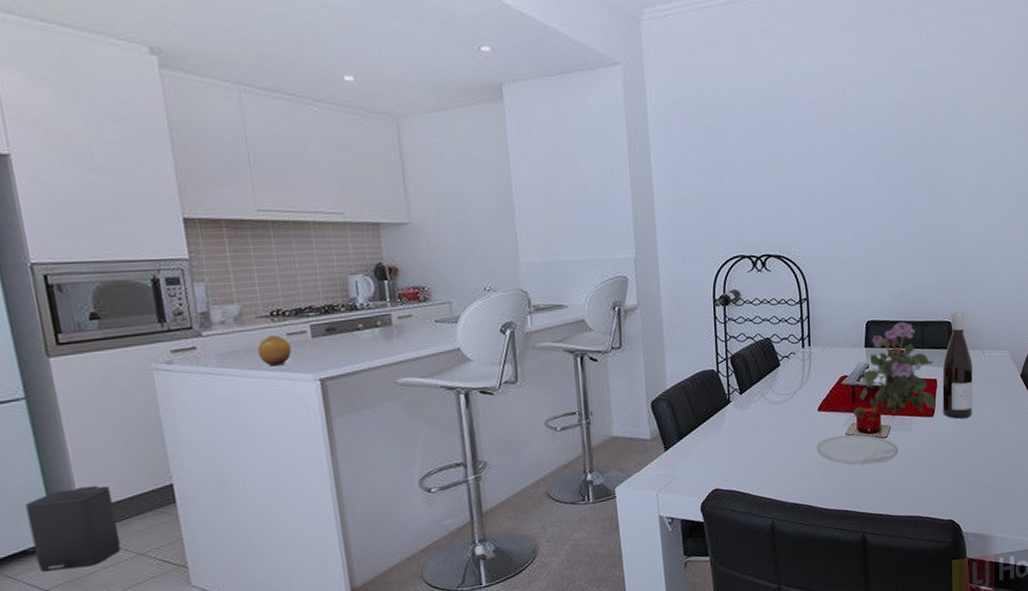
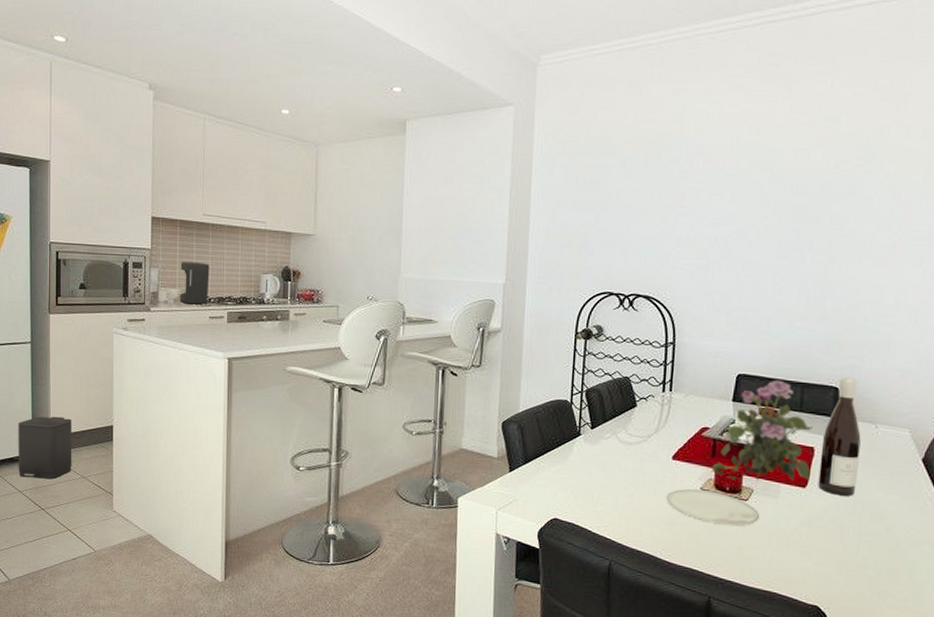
coffee maker: none [235,269,282,322] -> present [180,262,210,305]
fruit: present [257,335,292,367] -> none [186,317,211,343]

